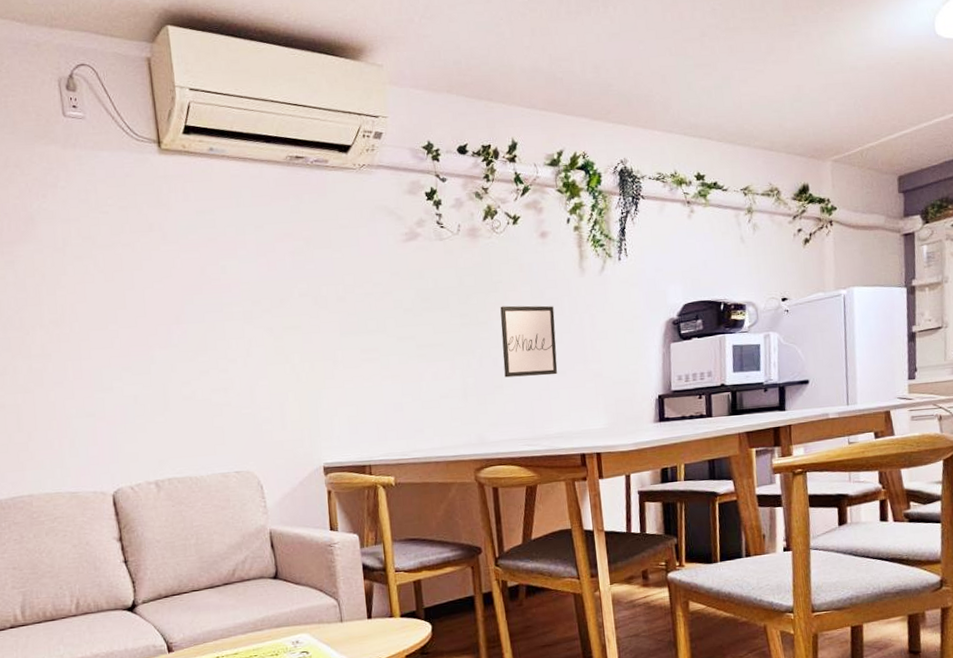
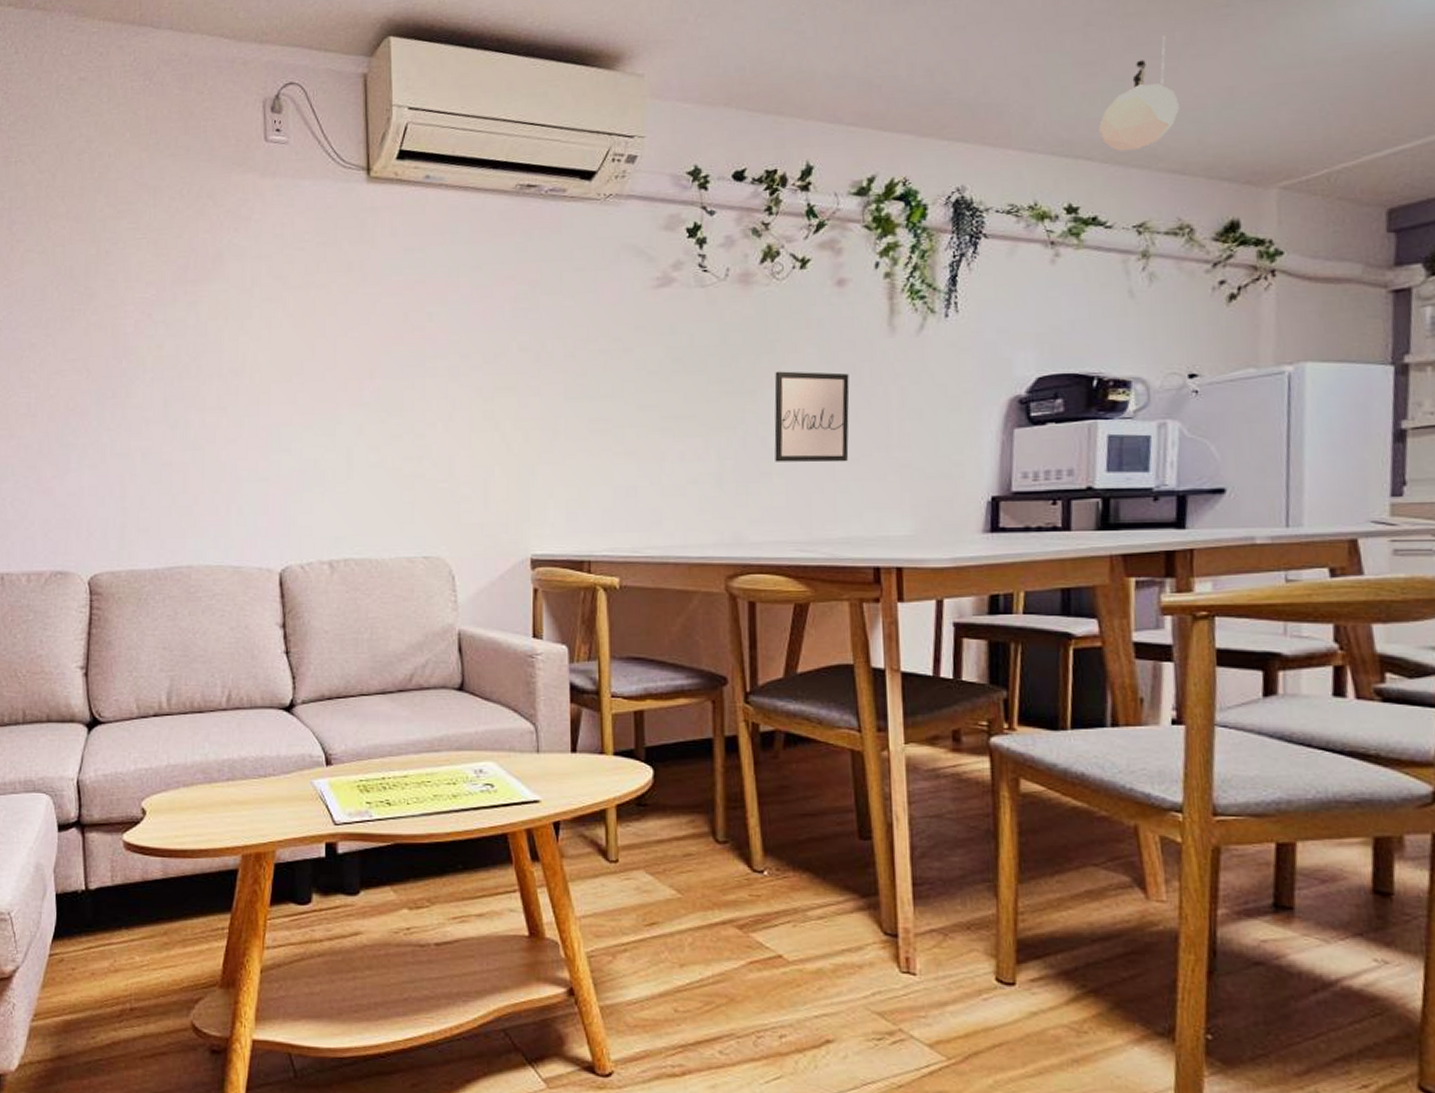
pendant lamp: none [714,46,766,133] -> present [1099,35,1179,152]

